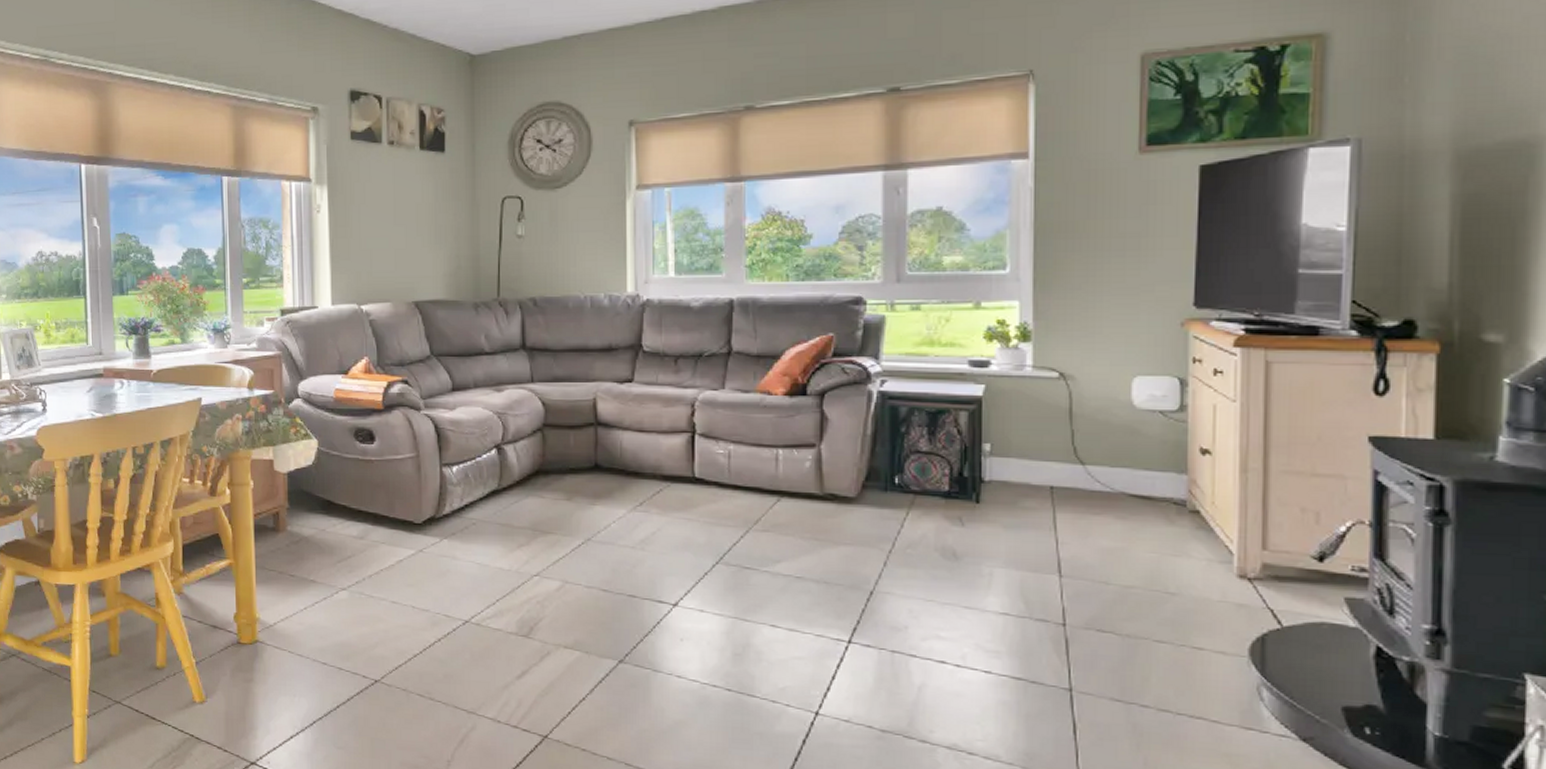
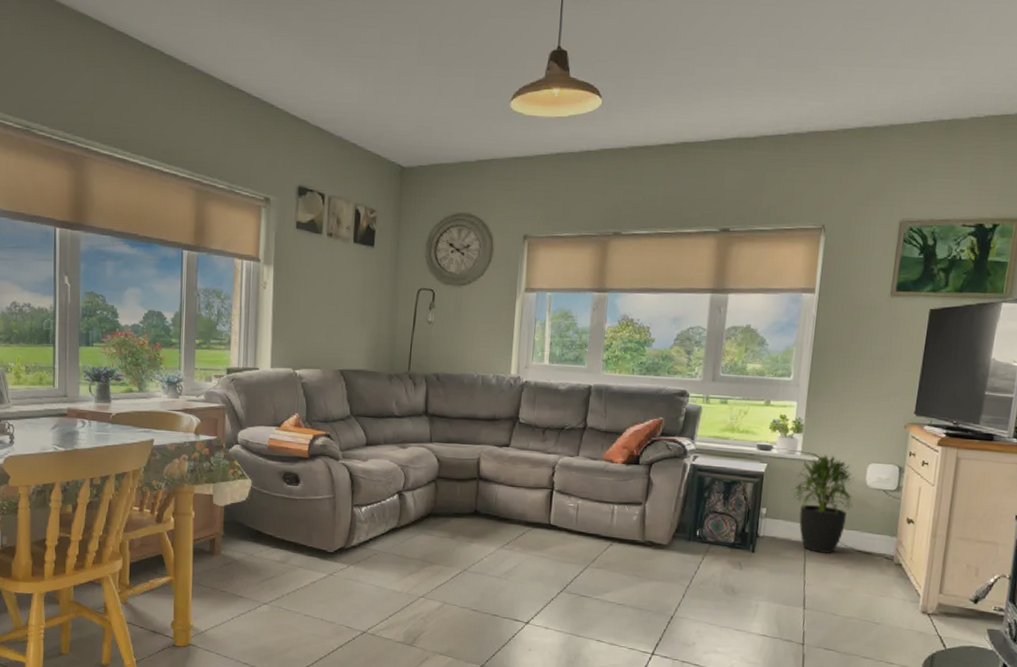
potted plant: none [1024,368,1118,500] -> present [792,454,855,553]

